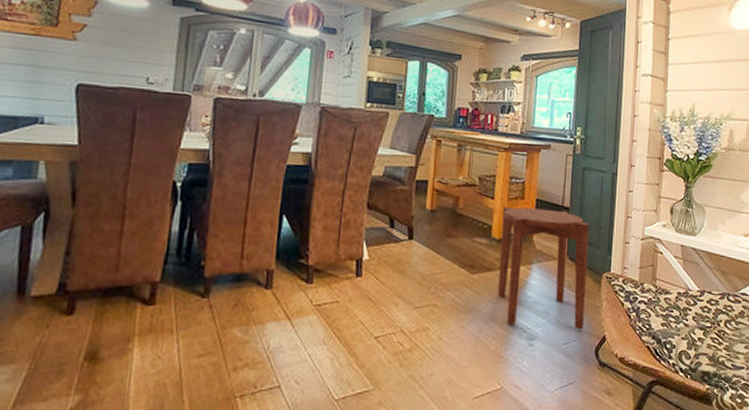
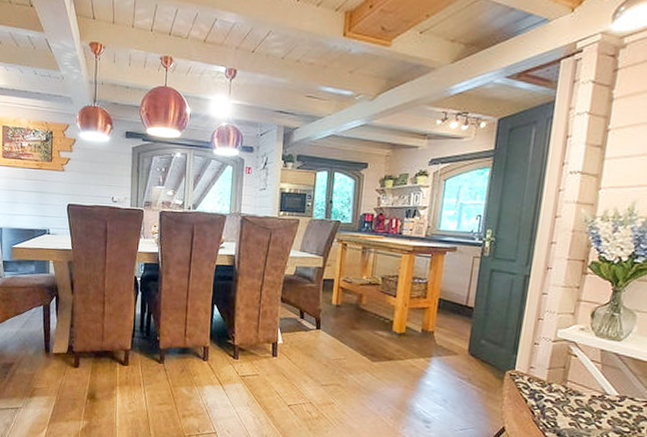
side table: present [497,206,589,330] -> none [396,304,495,420]

